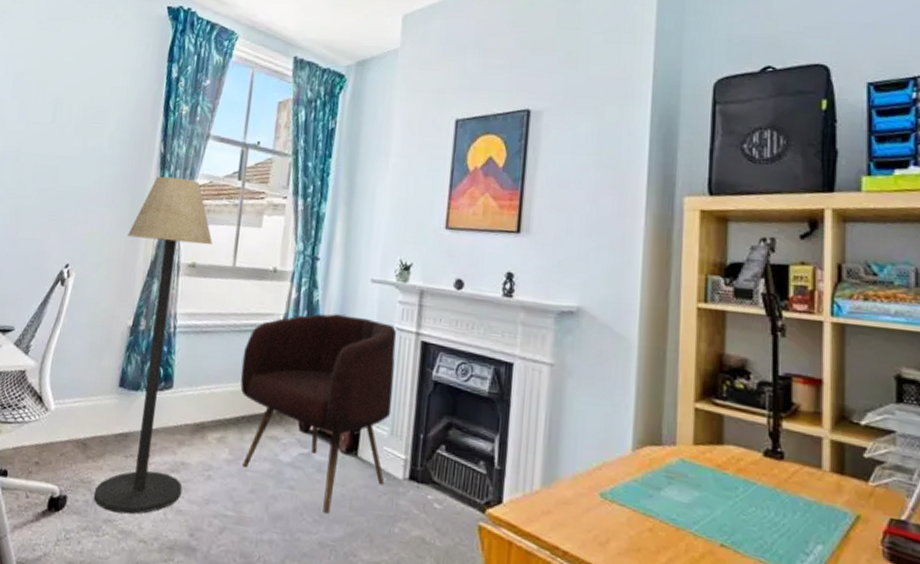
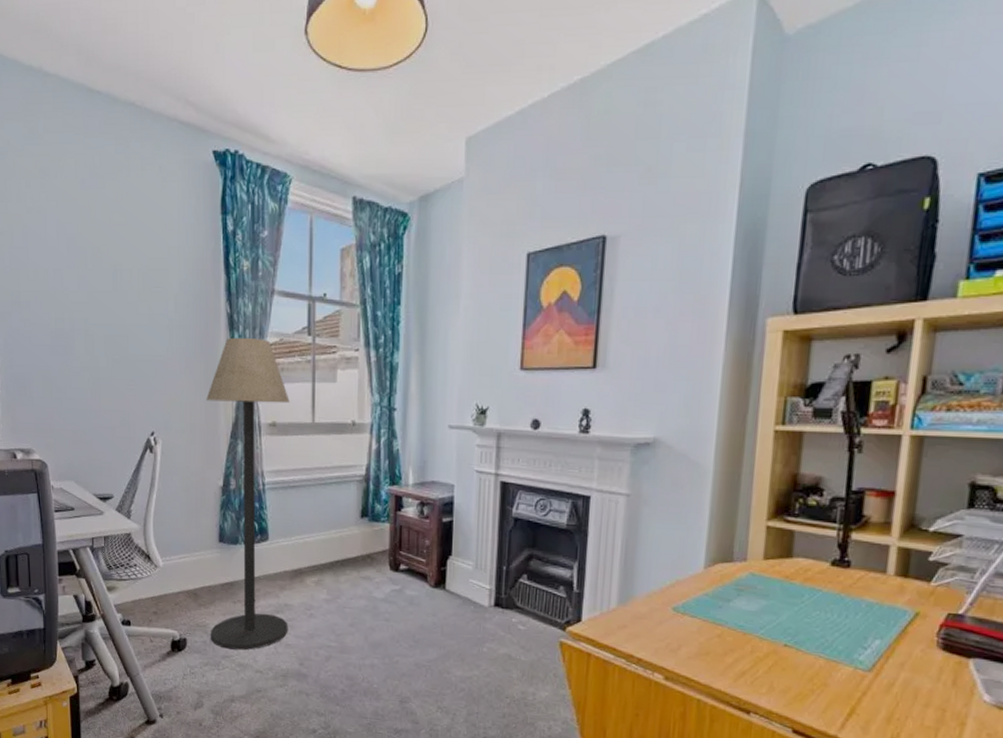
armchair: present [240,313,397,514] -> none [330,461,477,639]

